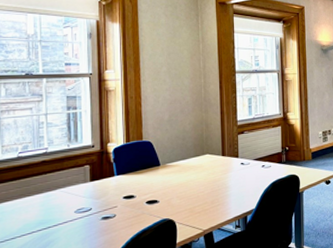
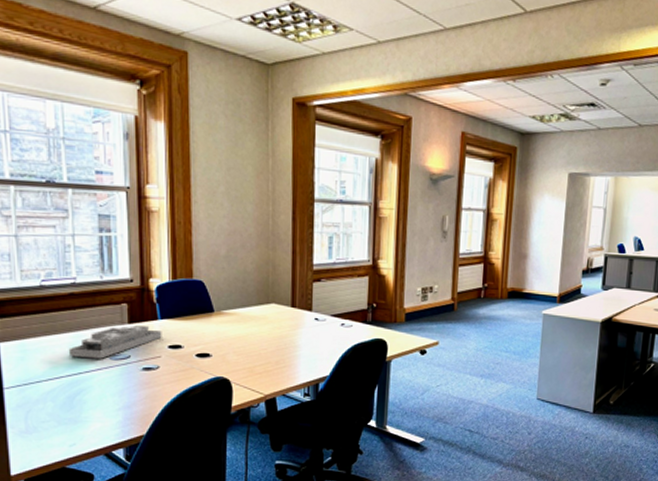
desk organizer: none [39,182,118,214] -> present [68,326,162,359]

